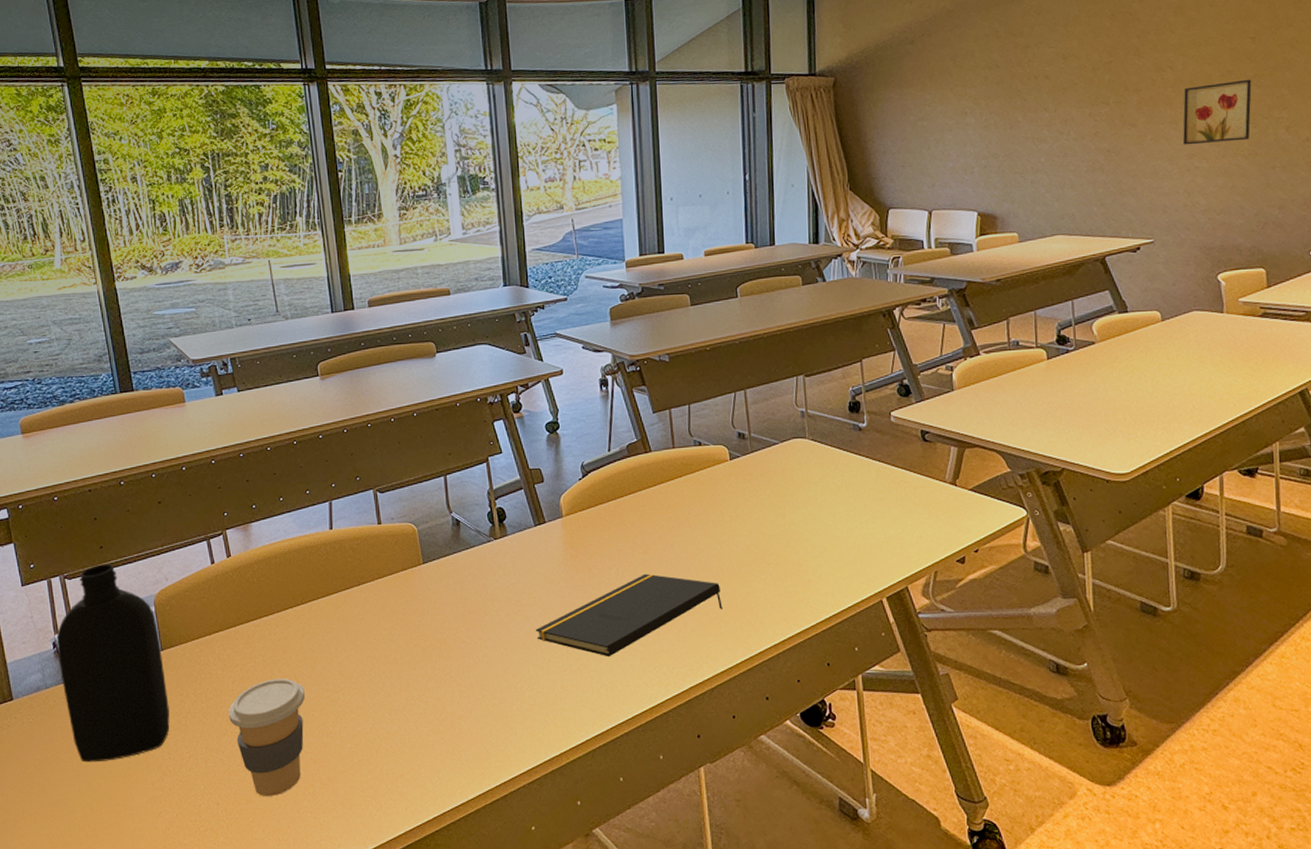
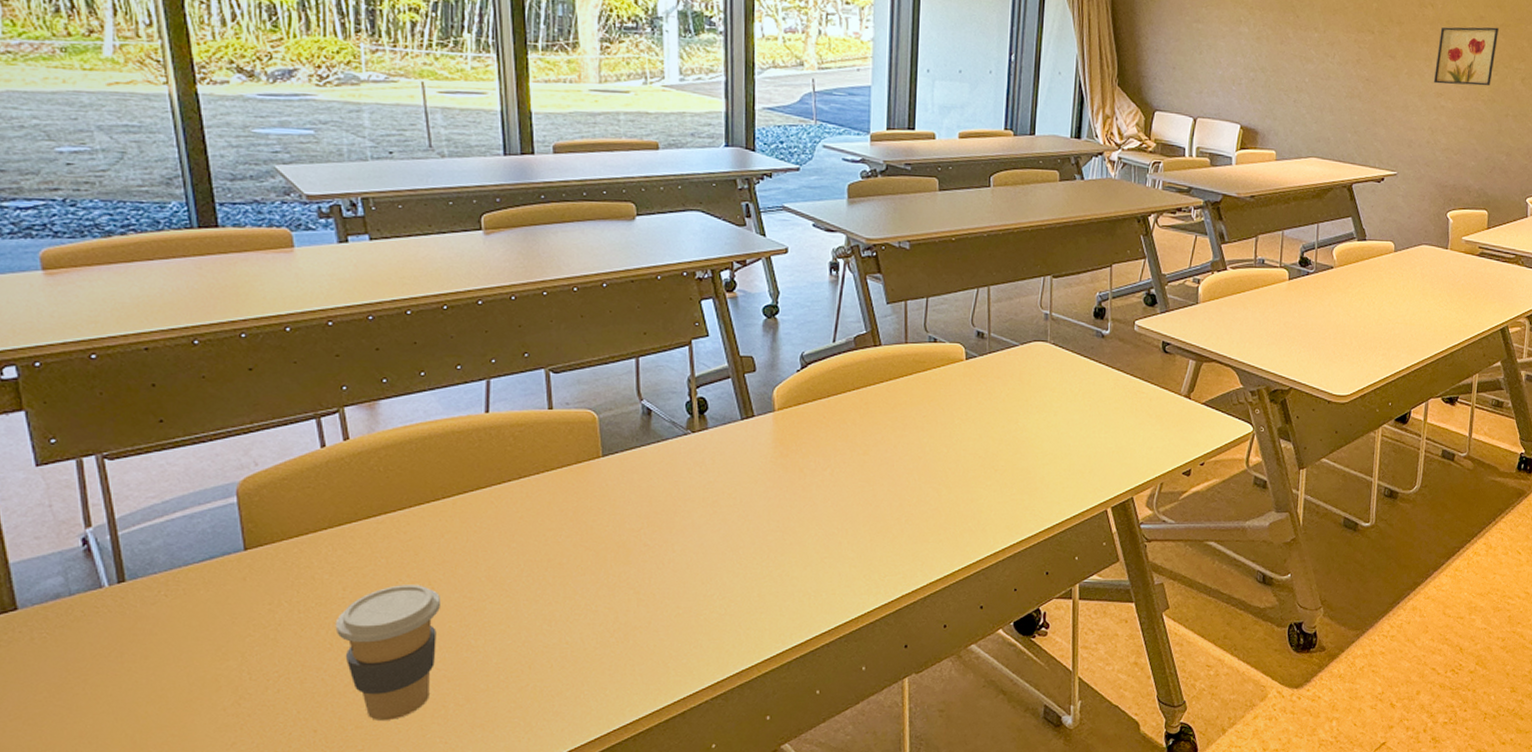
bottle: present [56,564,170,763] -> none [88,442,252,686]
notepad: present [535,573,723,657] -> none [732,476,944,564]

